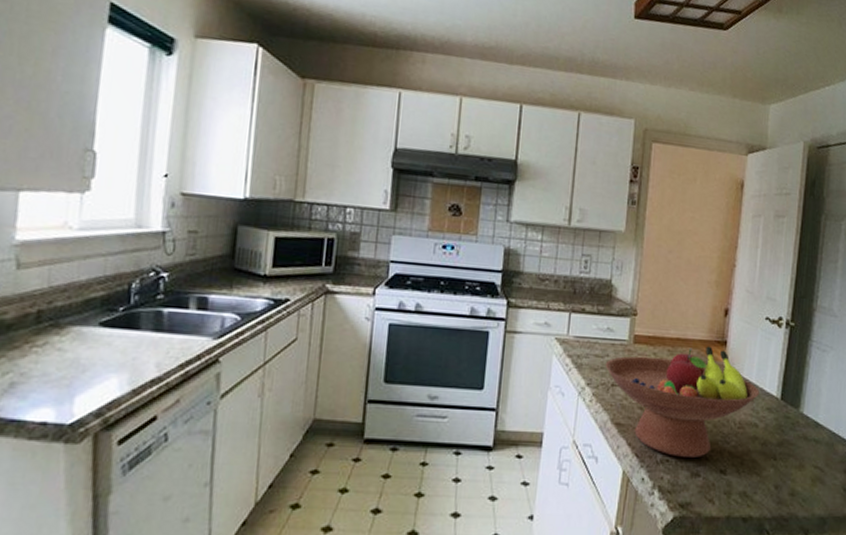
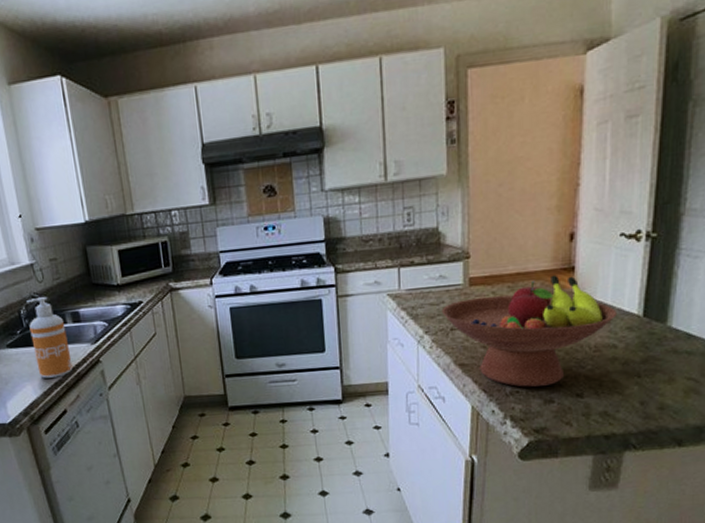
soap dispenser: none [133,271,186,373] -> present [26,297,73,378]

